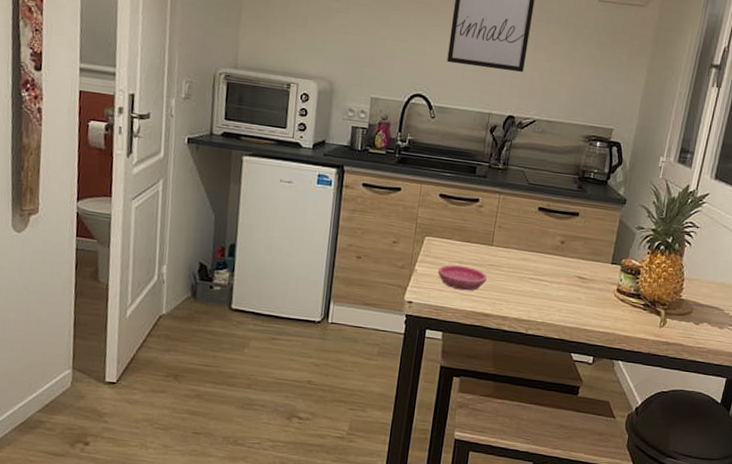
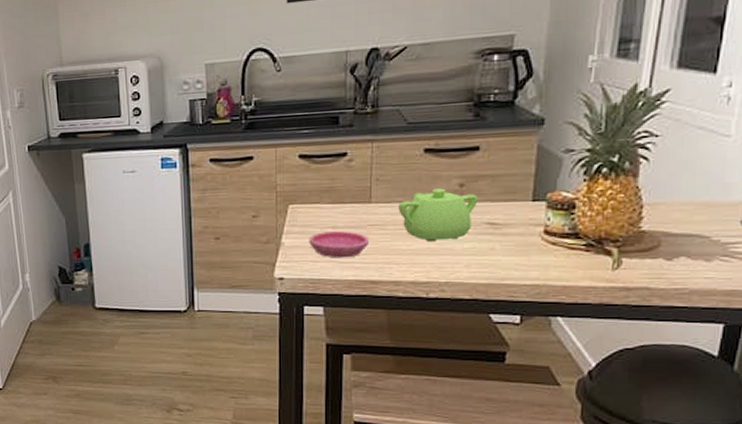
teapot: none [513,241,574,287] -> present [398,188,478,242]

